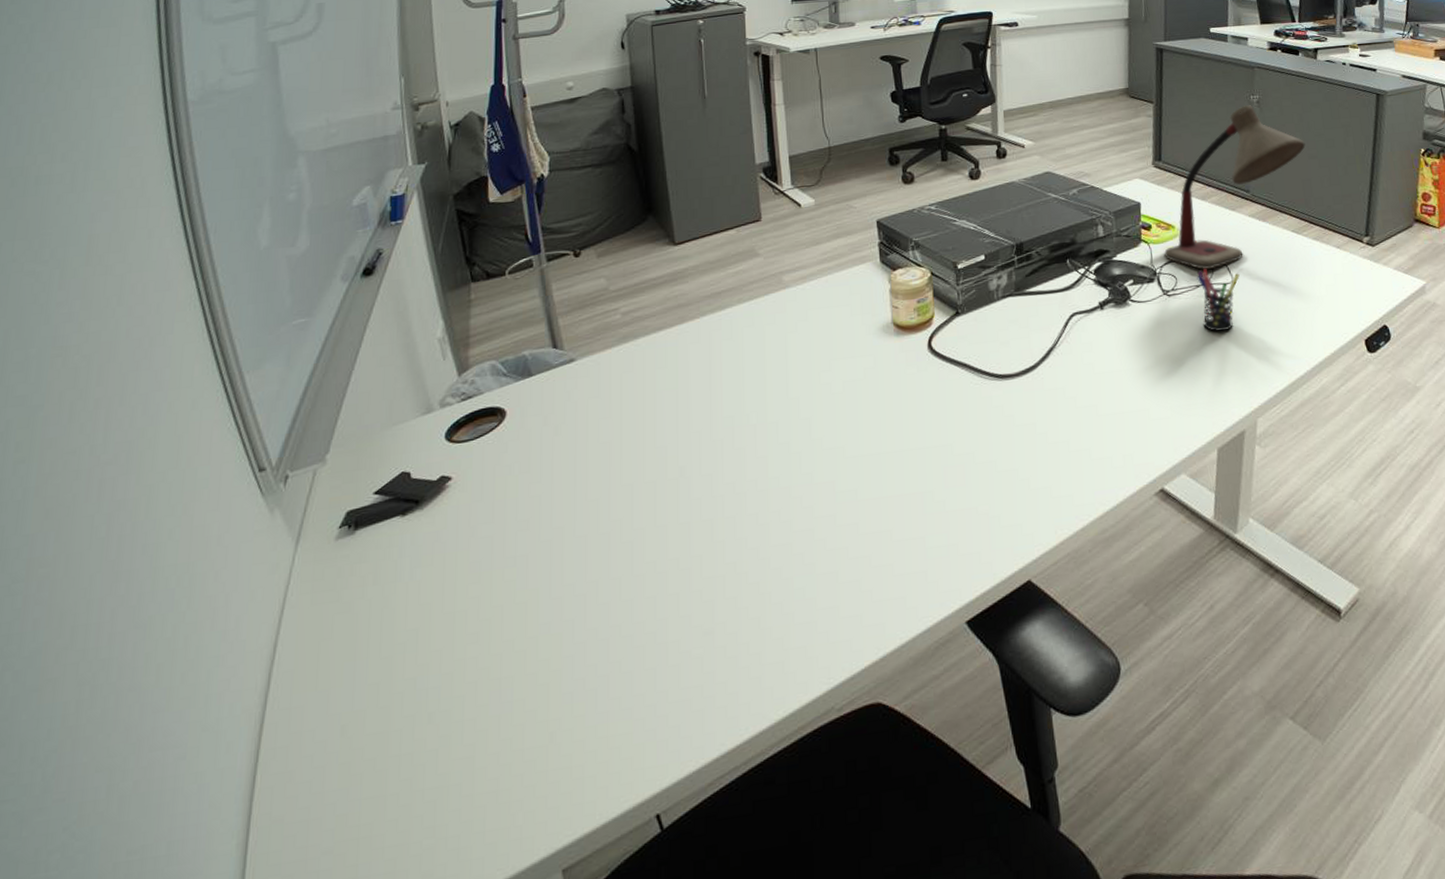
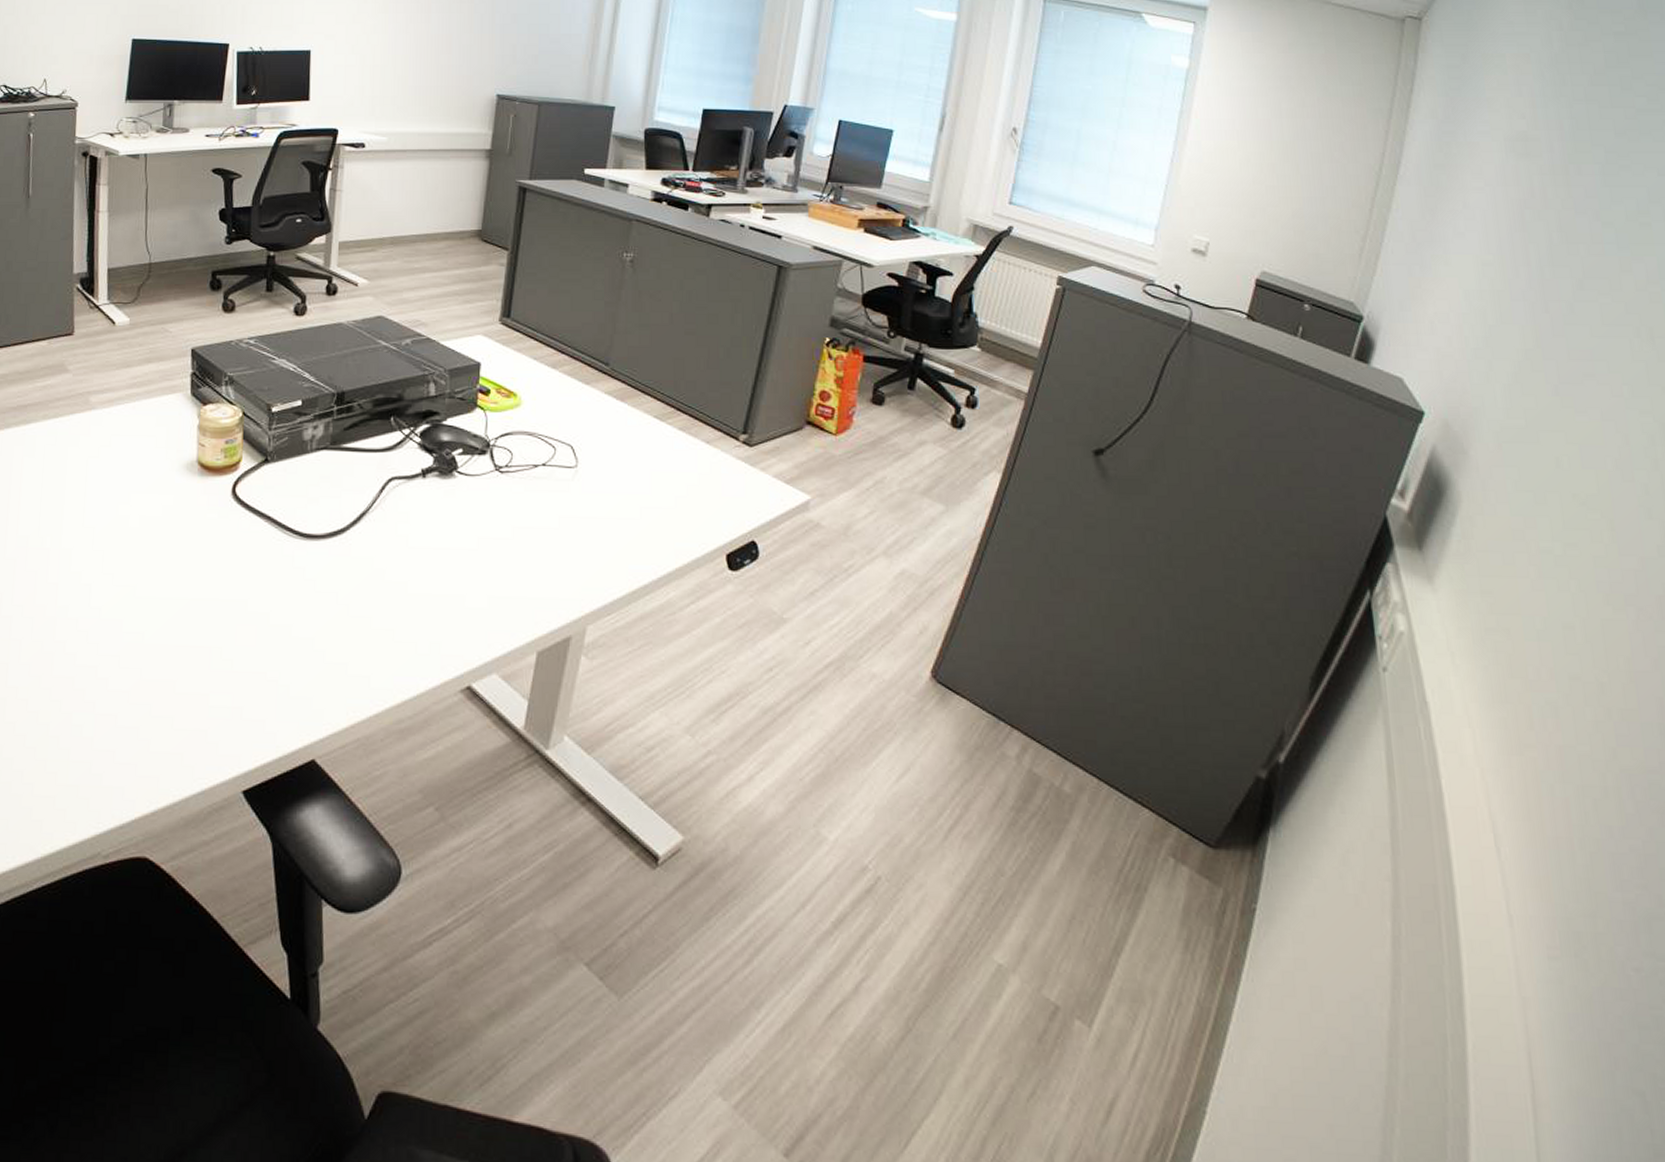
desk lamp: present [1163,105,1306,270] -> none [500,264,683,448]
pen holder: present [1197,269,1240,333] -> none [536,447,586,521]

